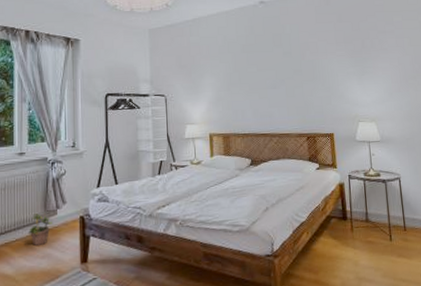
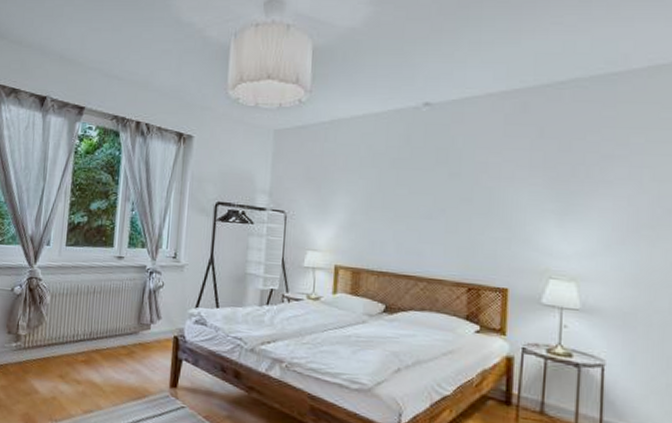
potted plant: present [27,213,54,246] -> none [118,324,146,359]

